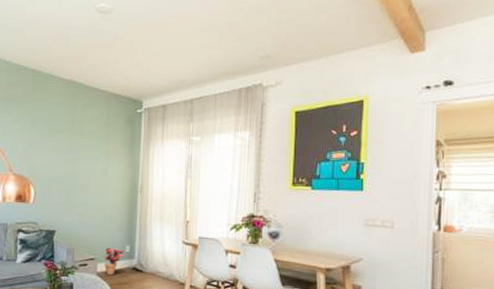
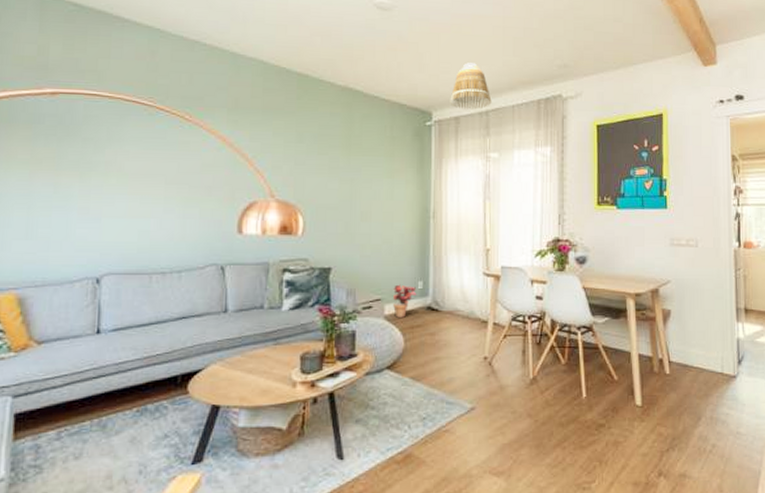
lamp shade: none [158,57,196,98] -> present [450,63,492,110]

